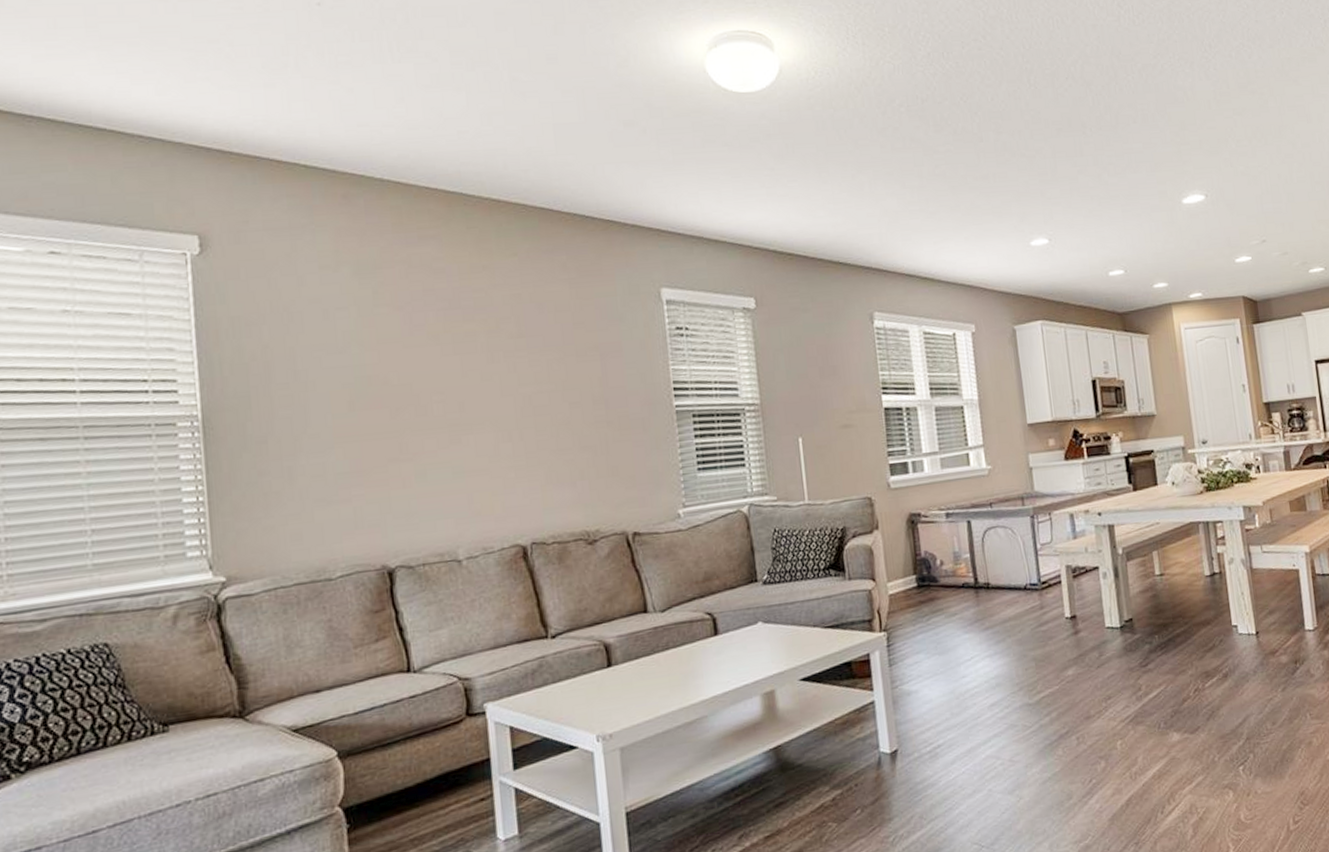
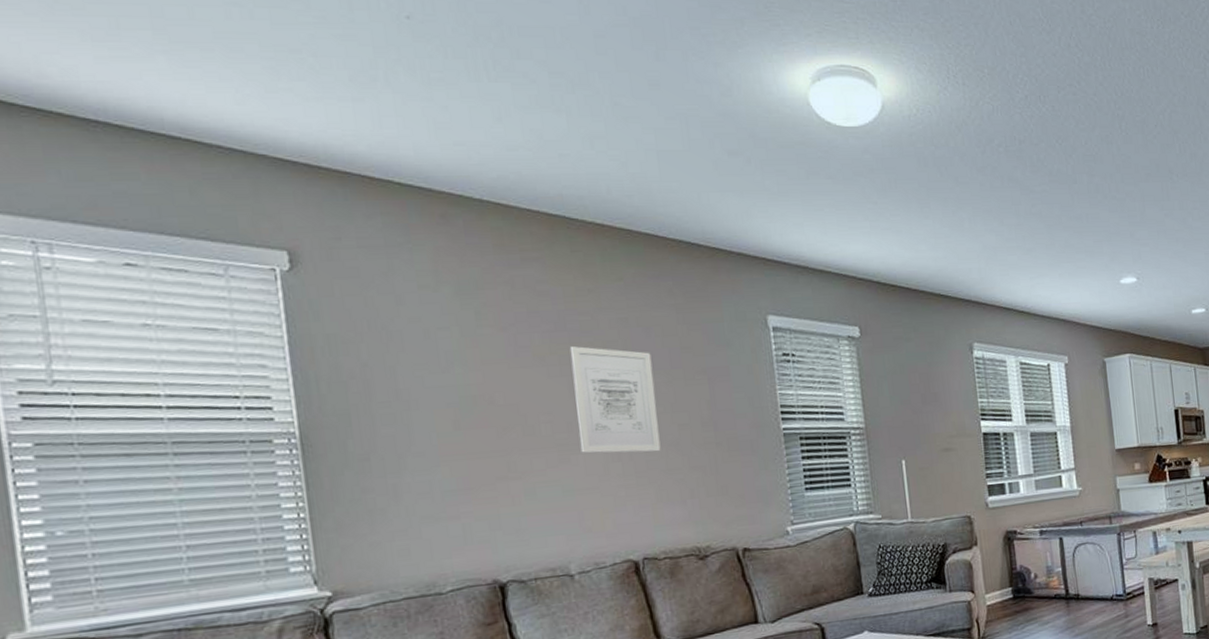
wall art: none [463,323,552,434] -> present [569,345,661,453]

